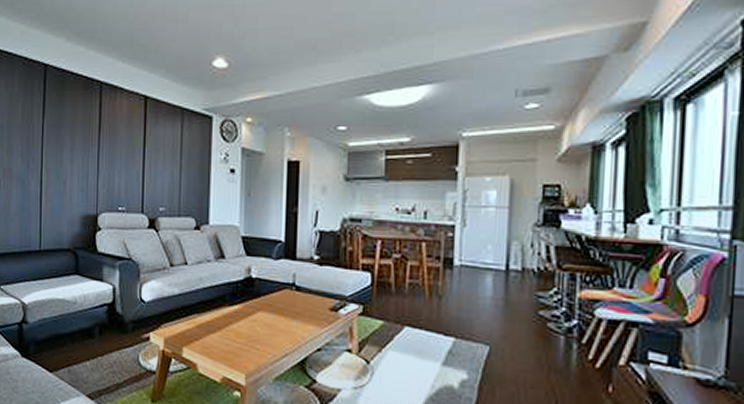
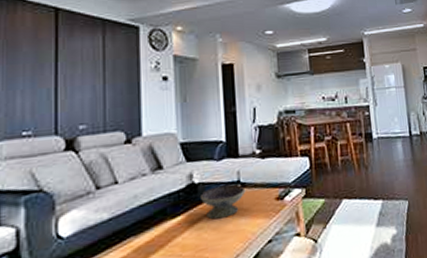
decorative bowl: none [257,284,300,317] -> present [201,185,246,220]

